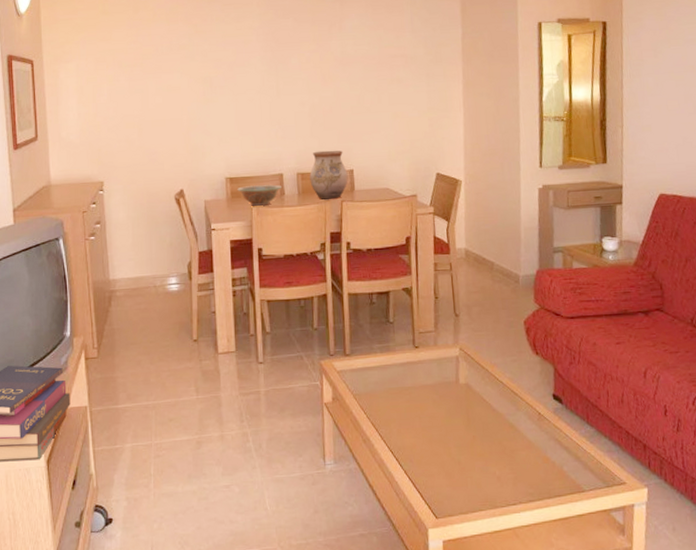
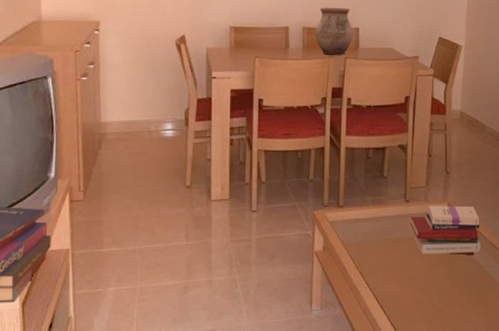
decorative bowl: present [237,184,283,206] -> none [241,36,288,57]
books: none [421,350,500,403] -> present [410,205,481,255]

